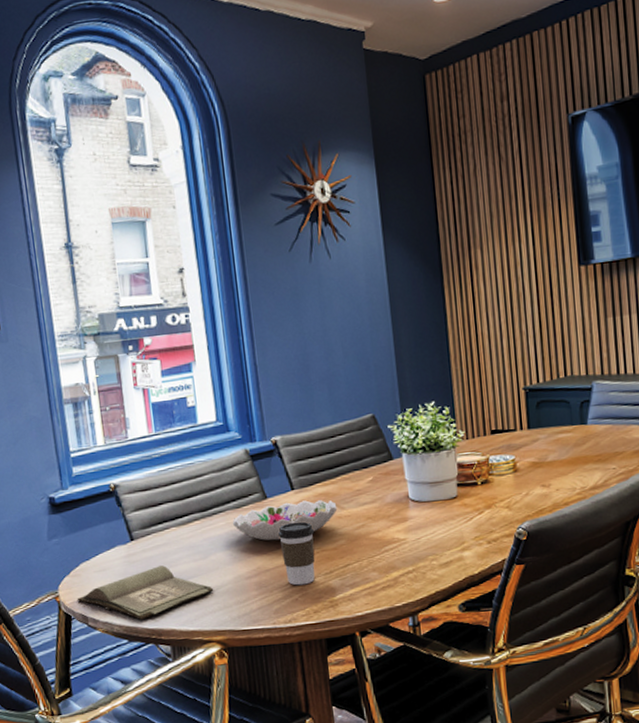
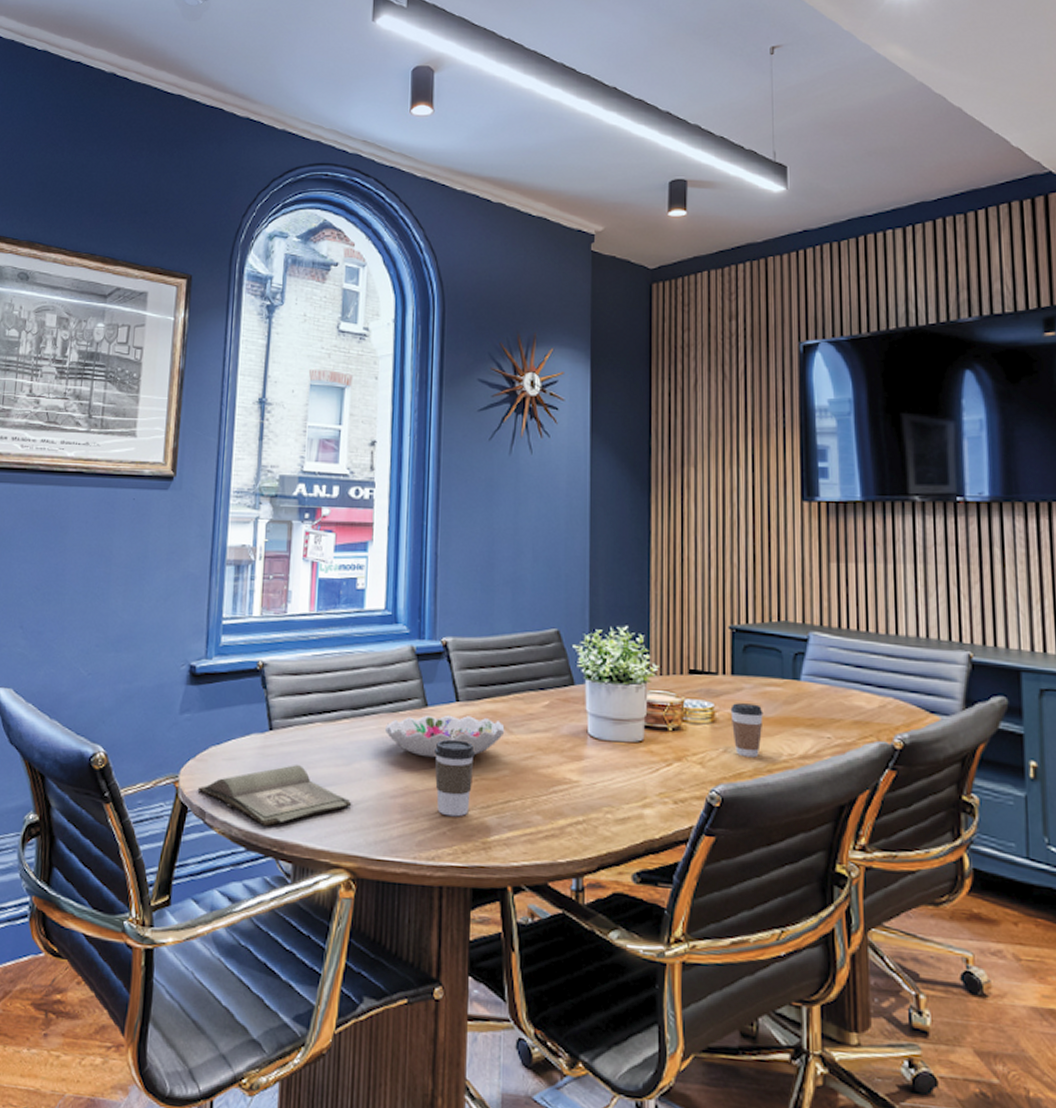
coffee cup: none [529,450,558,496] -> present [730,703,763,758]

